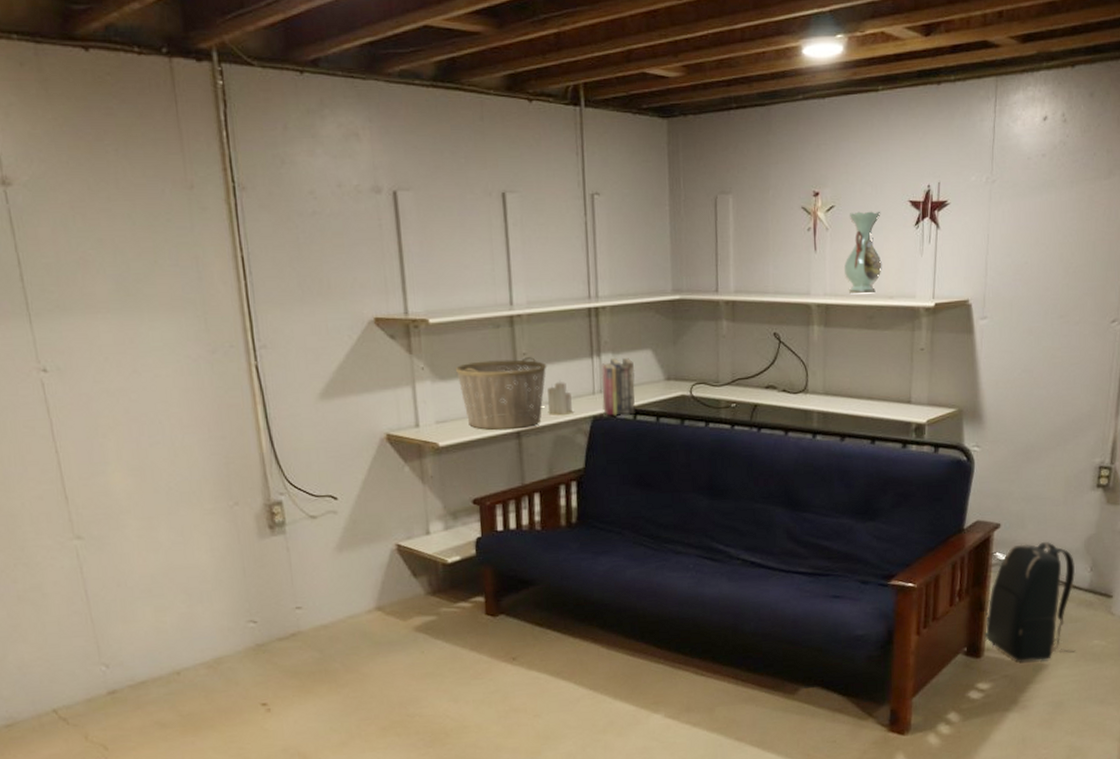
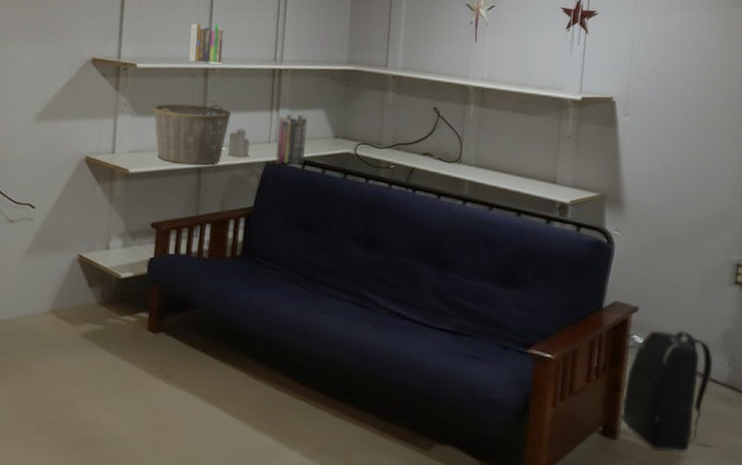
books: none [486,260,528,310] -> present [189,23,224,64]
decorative vase: present [843,211,882,293] -> none [500,12,535,82]

